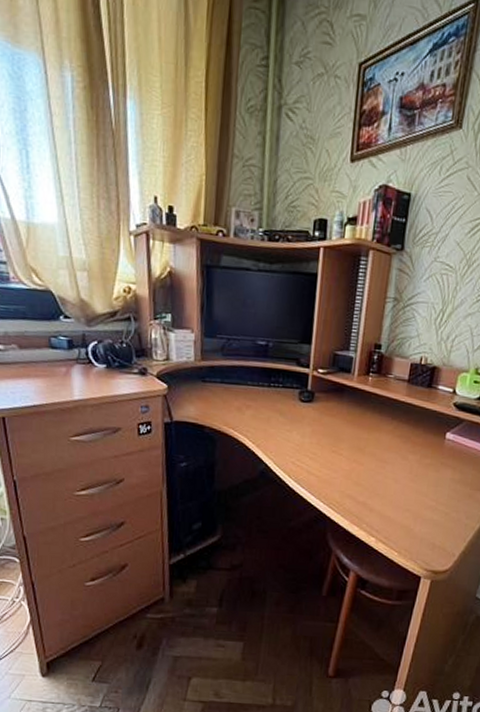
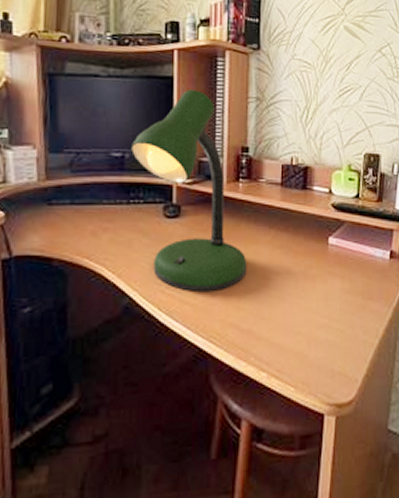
desk lamp: none [274,286,369,467] -> present [130,89,247,291]

